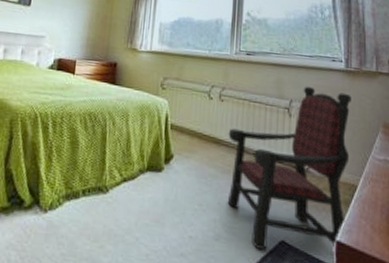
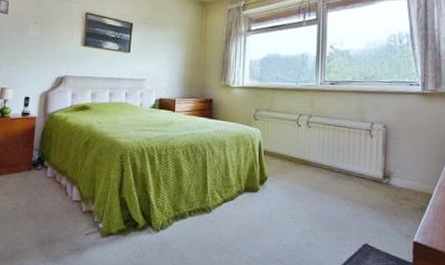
armchair: present [227,86,351,250] -> none [316,109,427,252]

